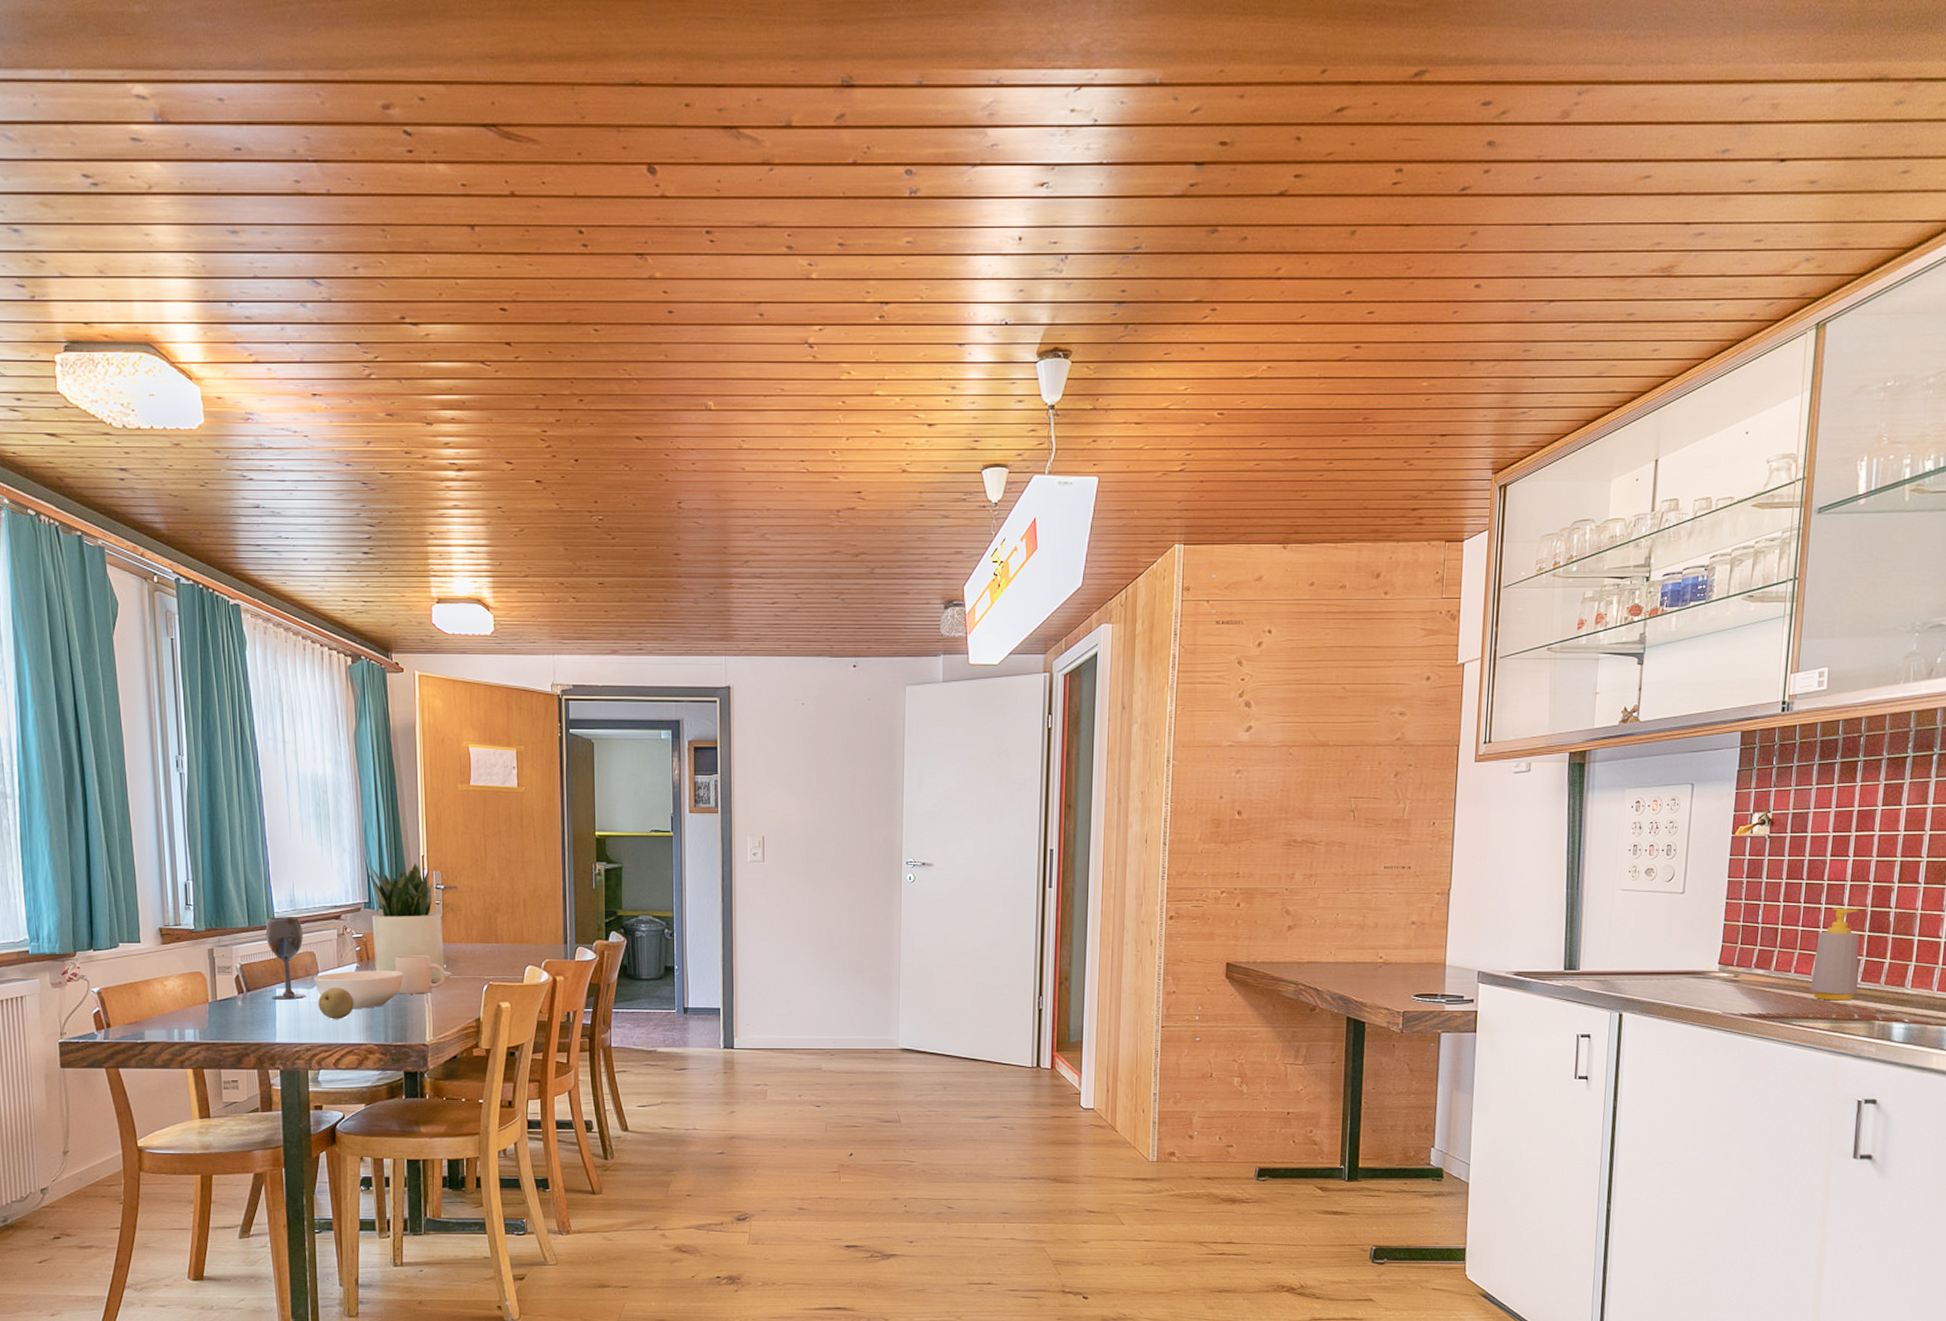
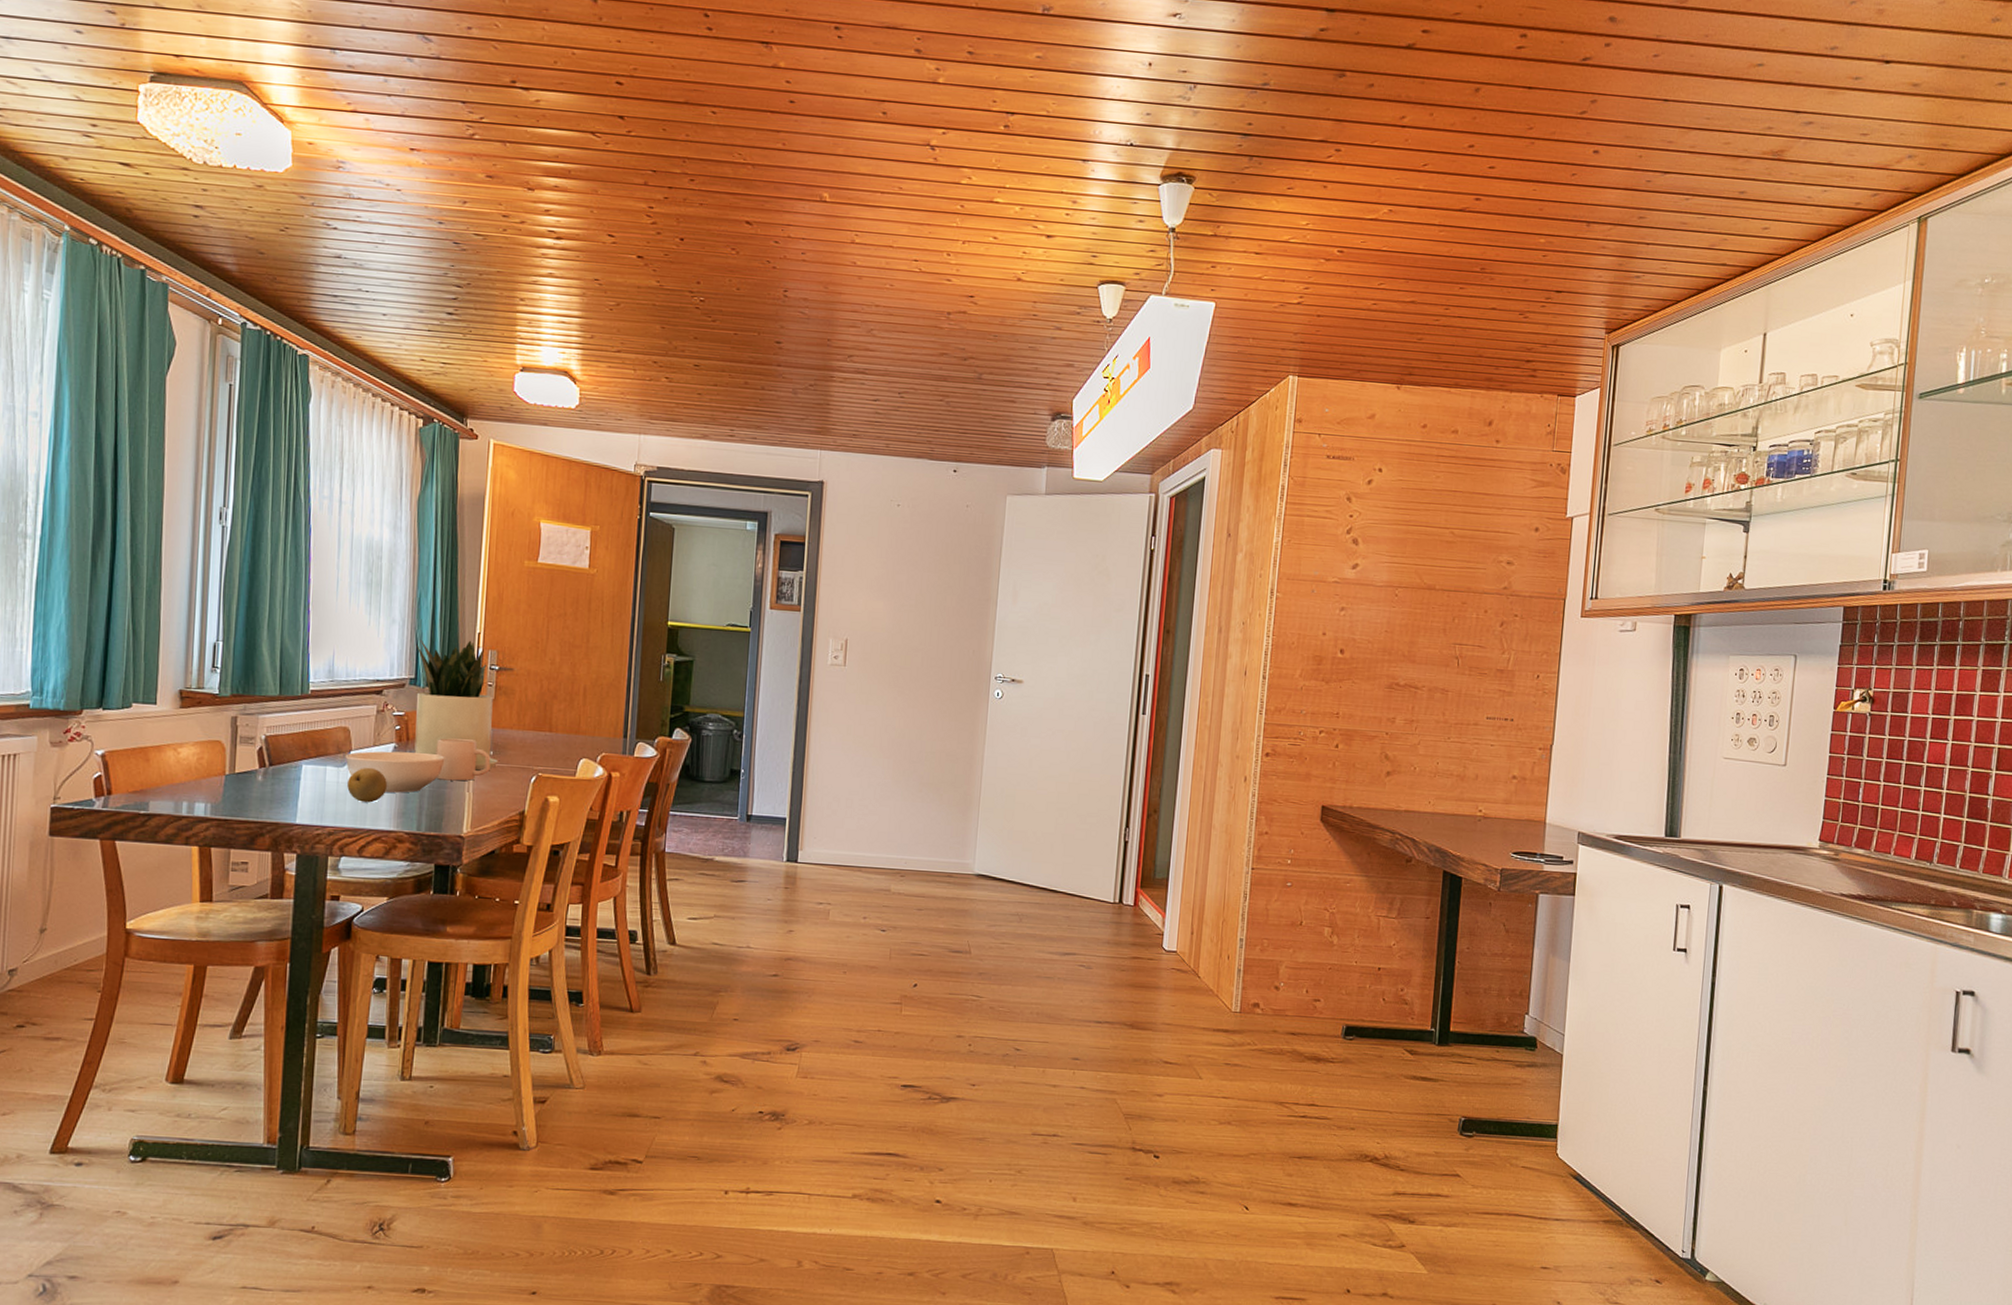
wine glass: present [265,917,306,1000] -> none [296,686,340,778]
soap bottle: present [1810,907,1860,1001] -> none [1909,790,1959,887]

